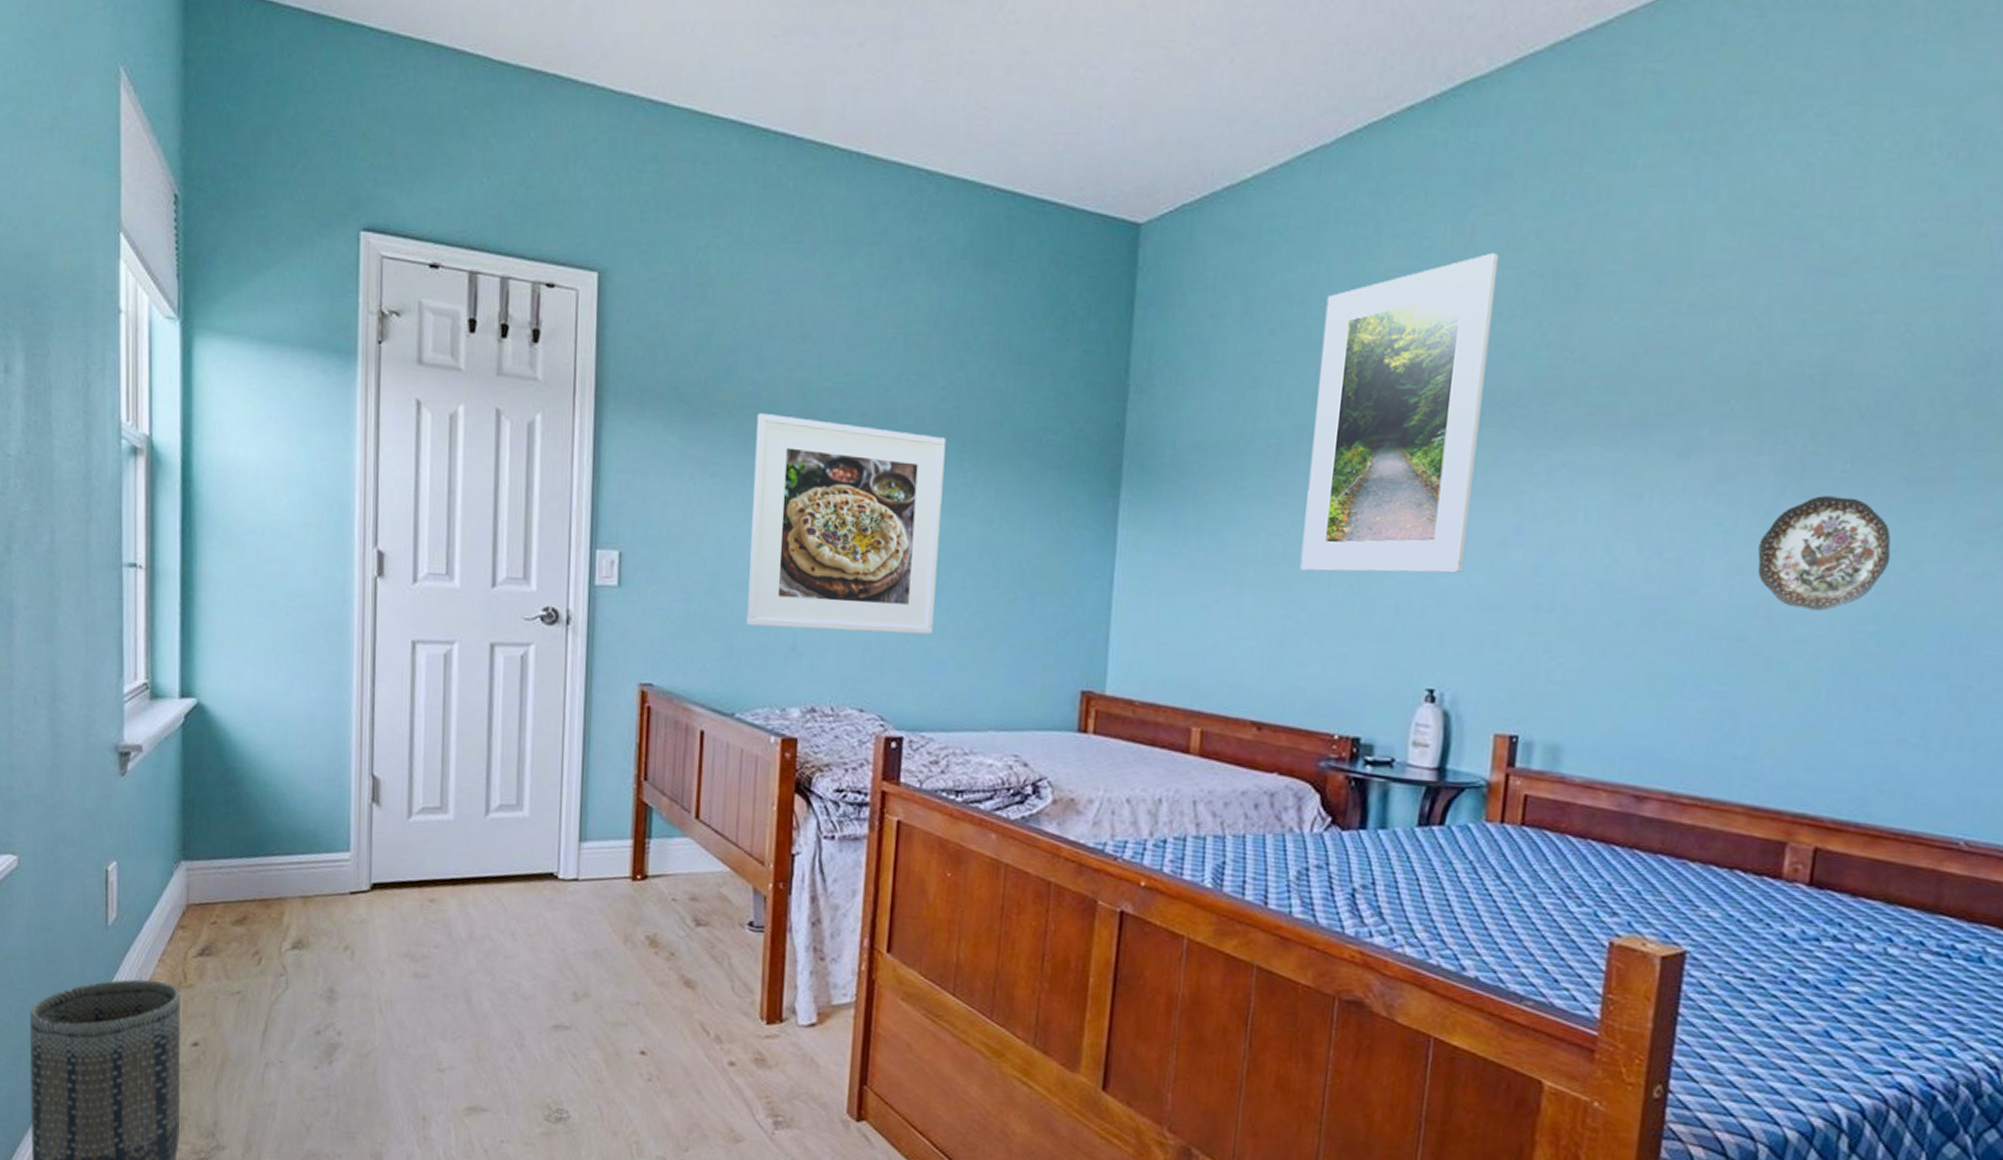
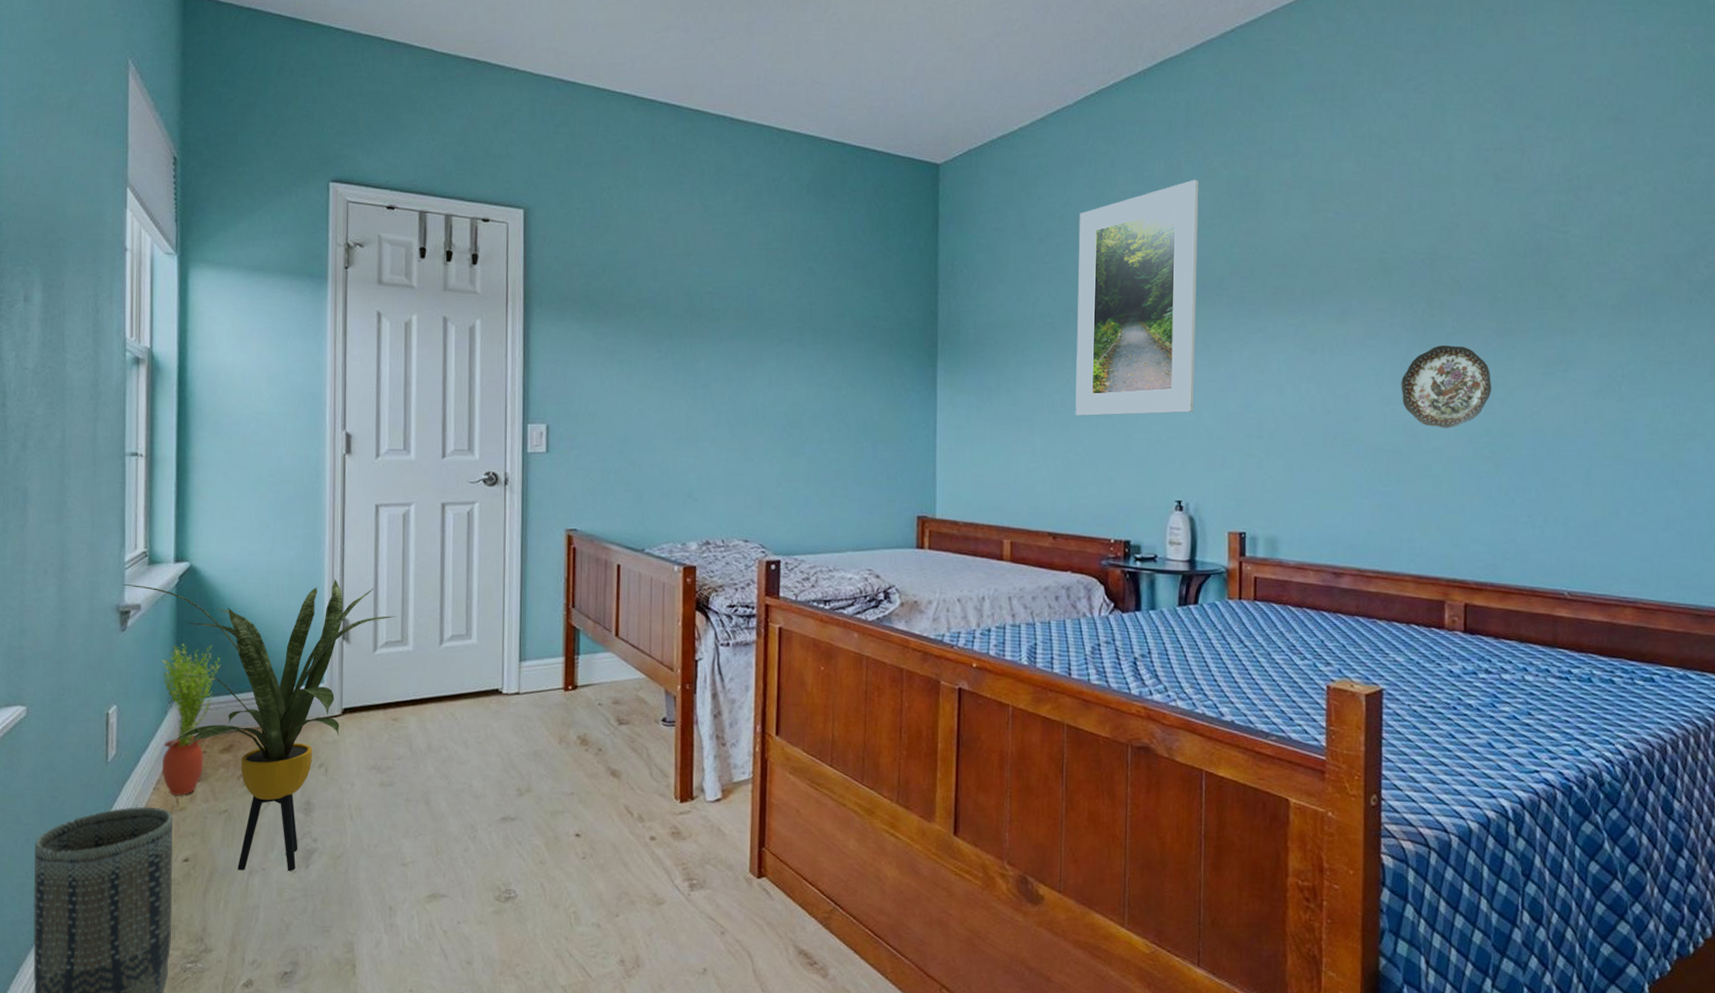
house plant: none [121,720,435,1067] -> present [122,578,396,872]
potted plant: none [165,794,233,971] -> present [161,643,221,796]
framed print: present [746,413,946,635] -> none [651,313,802,479]

